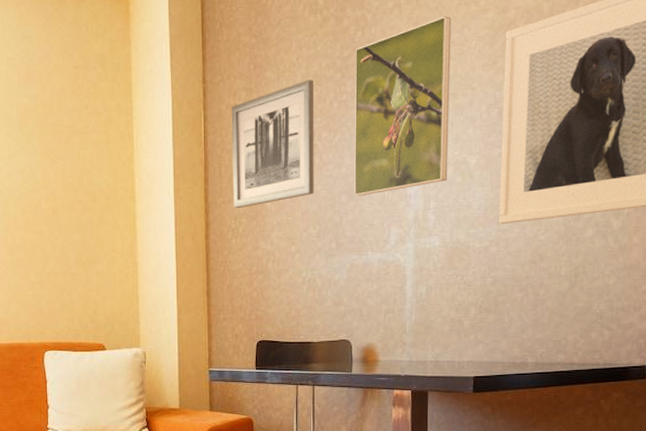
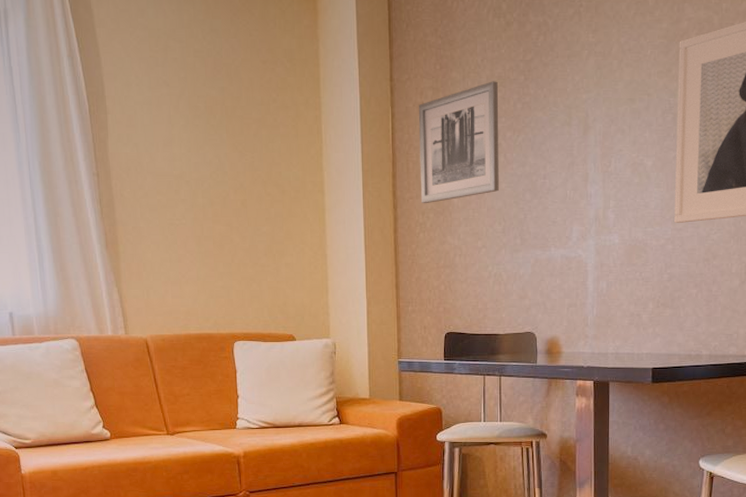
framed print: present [354,16,452,196] -> none [537,24,629,194]

